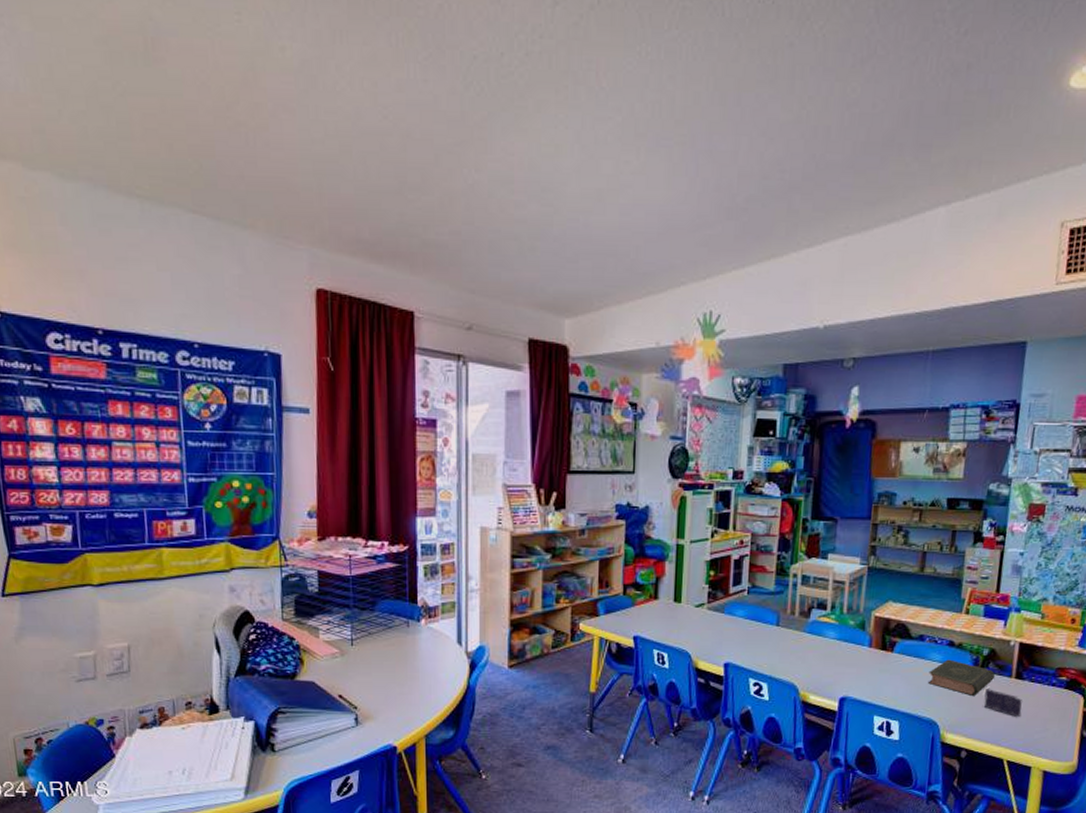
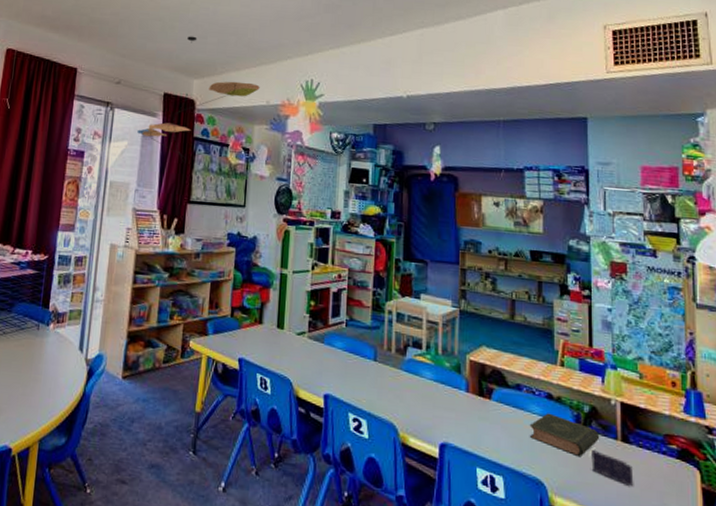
ceiling mobile: none [500,260,647,425] -> present [137,36,260,163]

